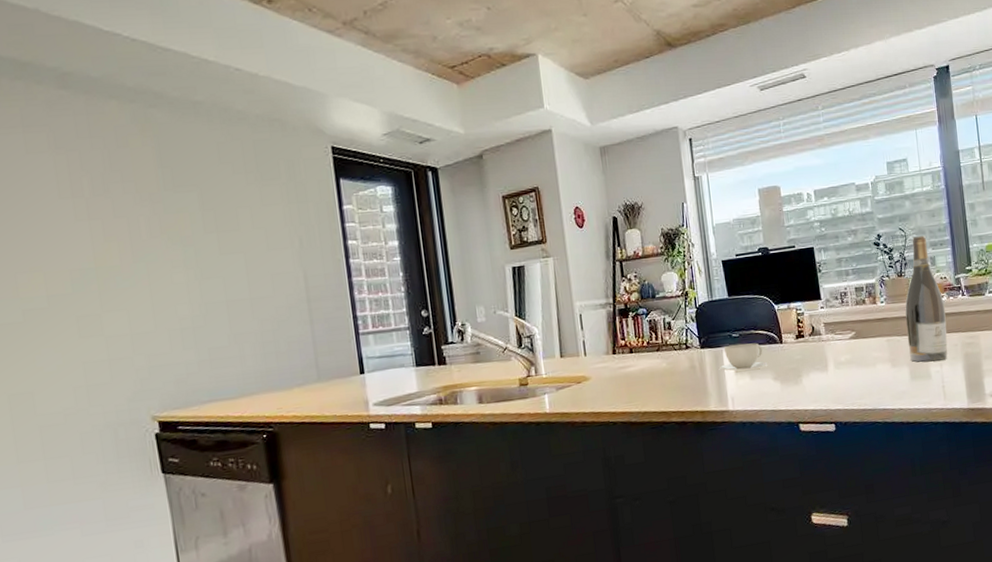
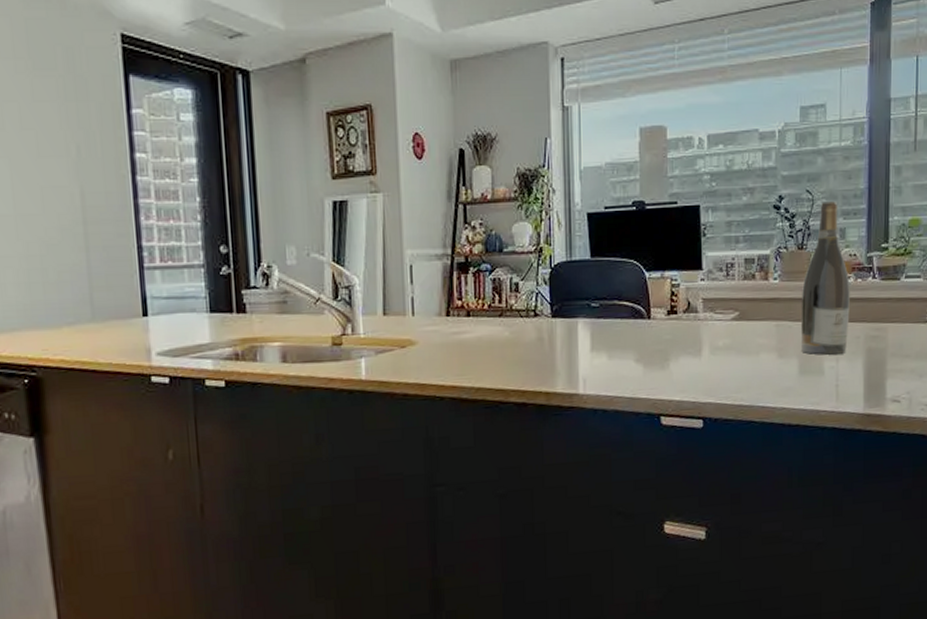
teacup: present [718,343,769,372] -> none [571,315,632,350]

